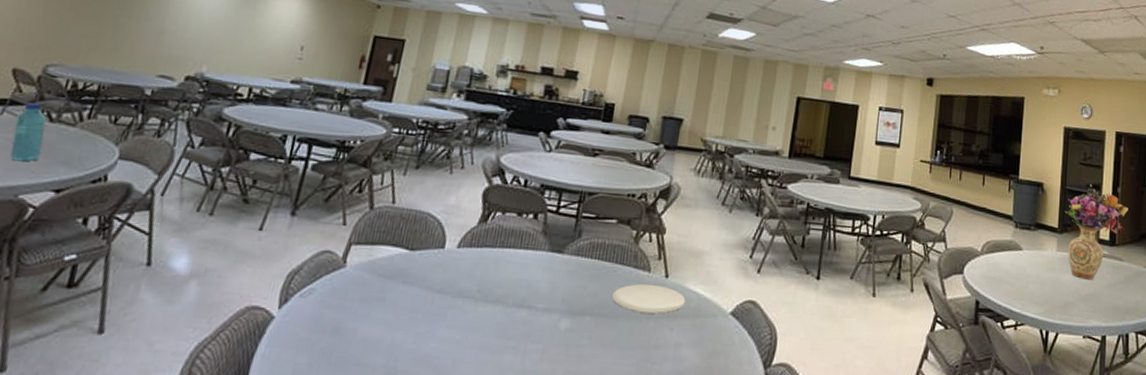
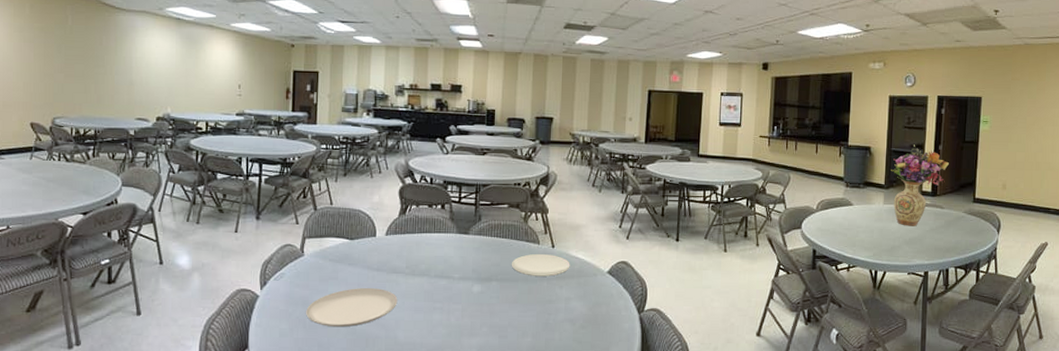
water bottle: present [9,102,47,162] -> none [41,147,67,194]
plate: none [333,314,460,367] -> present [306,287,398,328]

